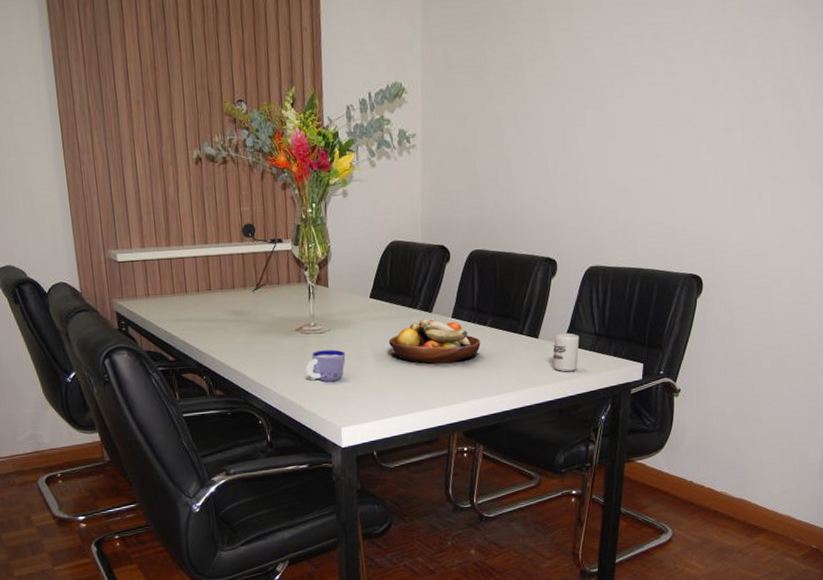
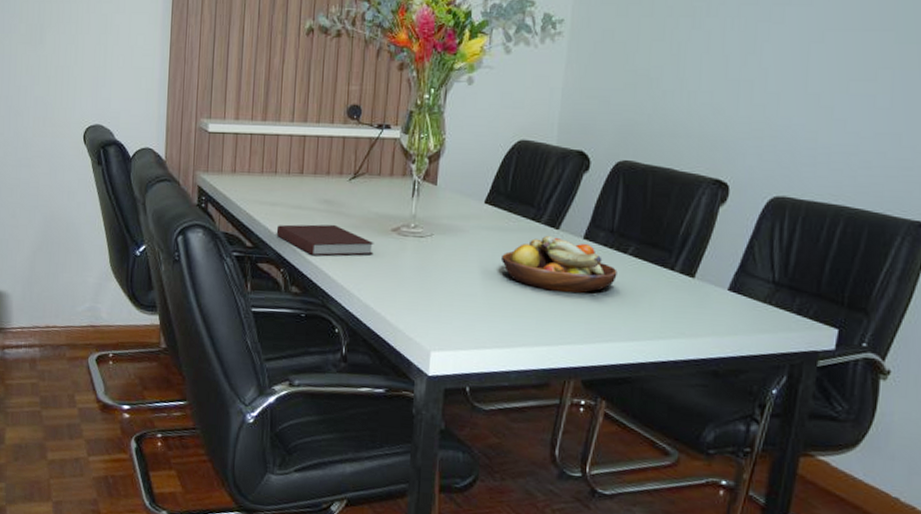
notebook: none [194,331,283,361] -> present [276,224,374,256]
cup: present [306,349,346,382] -> none [397,257,447,296]
cup: present [553,333,580,372] -> none [711,275,751,326]

